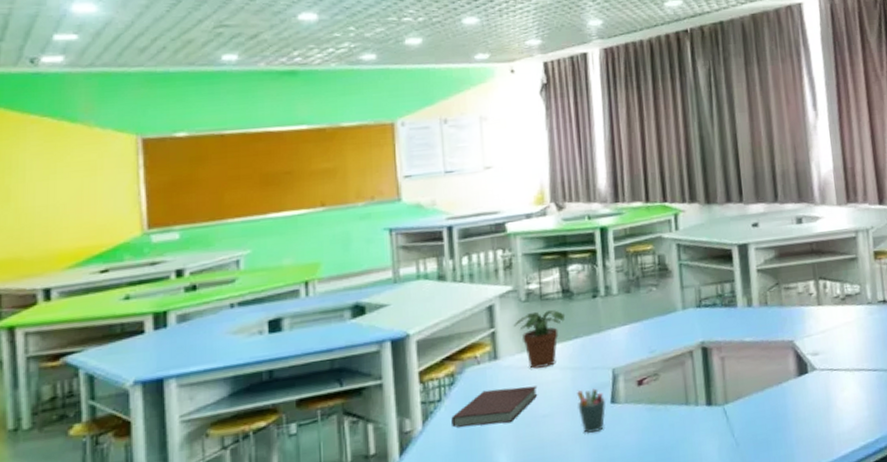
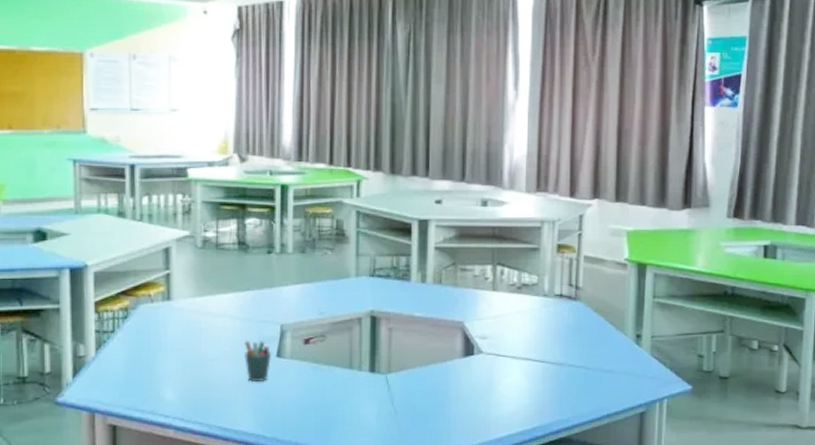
notebook: present [451,385,538,428] -> none [123,328,207,361]
potted plant: present [513,309,565,369] -> none [188,259,238,314]

